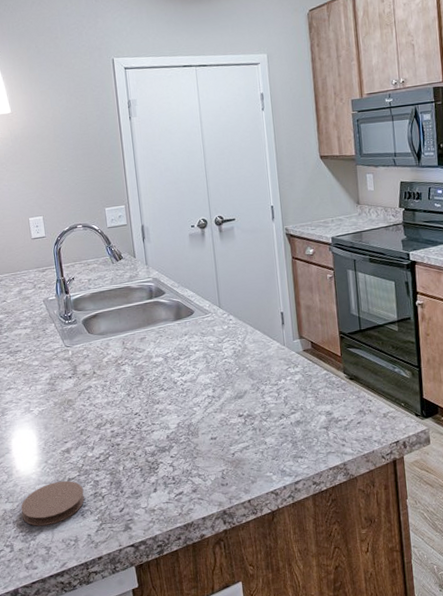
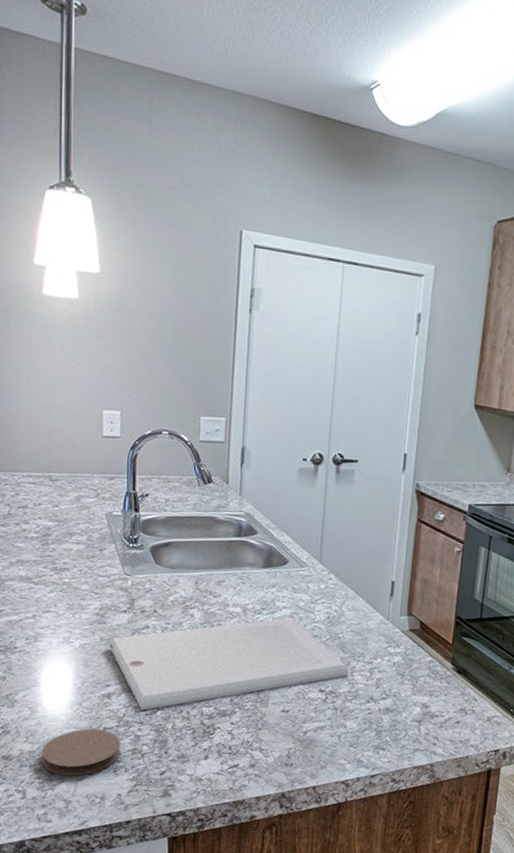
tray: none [61,358,260,458] -> present [108,617,349,710]

